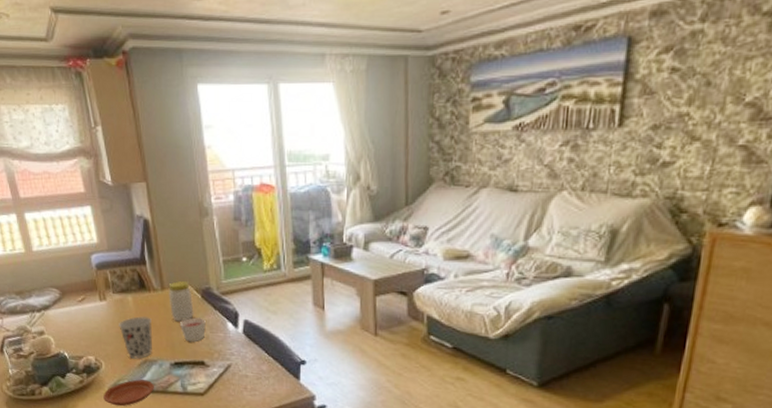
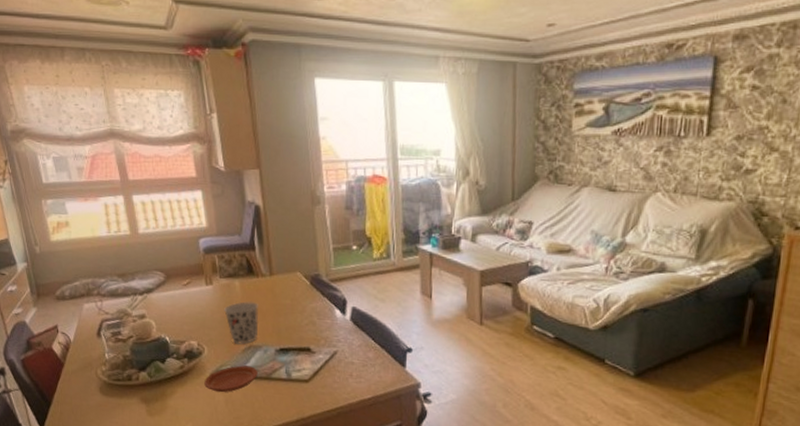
jar: present [168,281,194,322] -> none [277,267,302,308]
candle: present [180,317,206,342] -> none [287,303,313,328]

